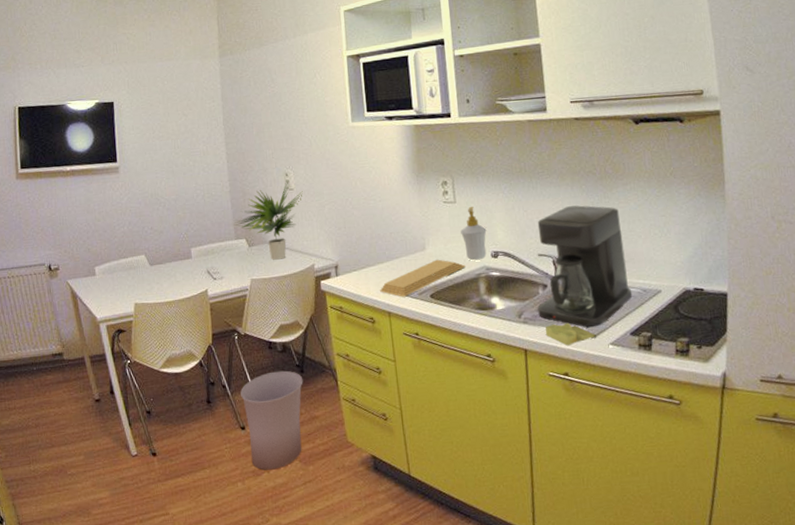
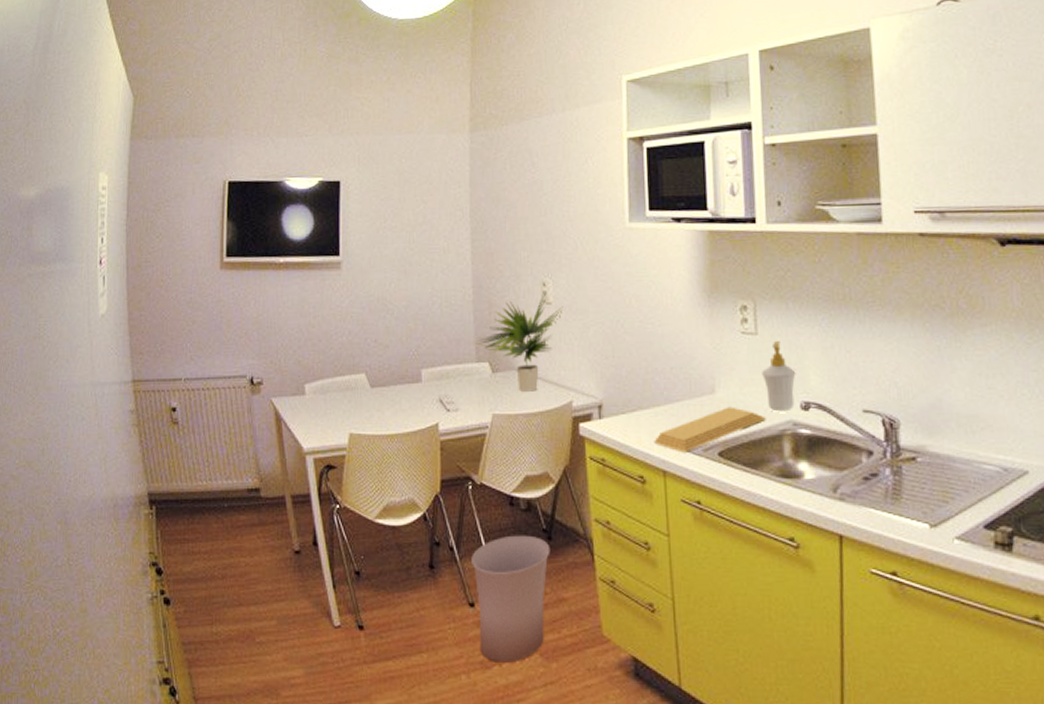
coffee maker: present [537,205,633,328] -> none [859,349,989,514]
sponge: present [545,322,596,346] -> none [868,504,937,535]

